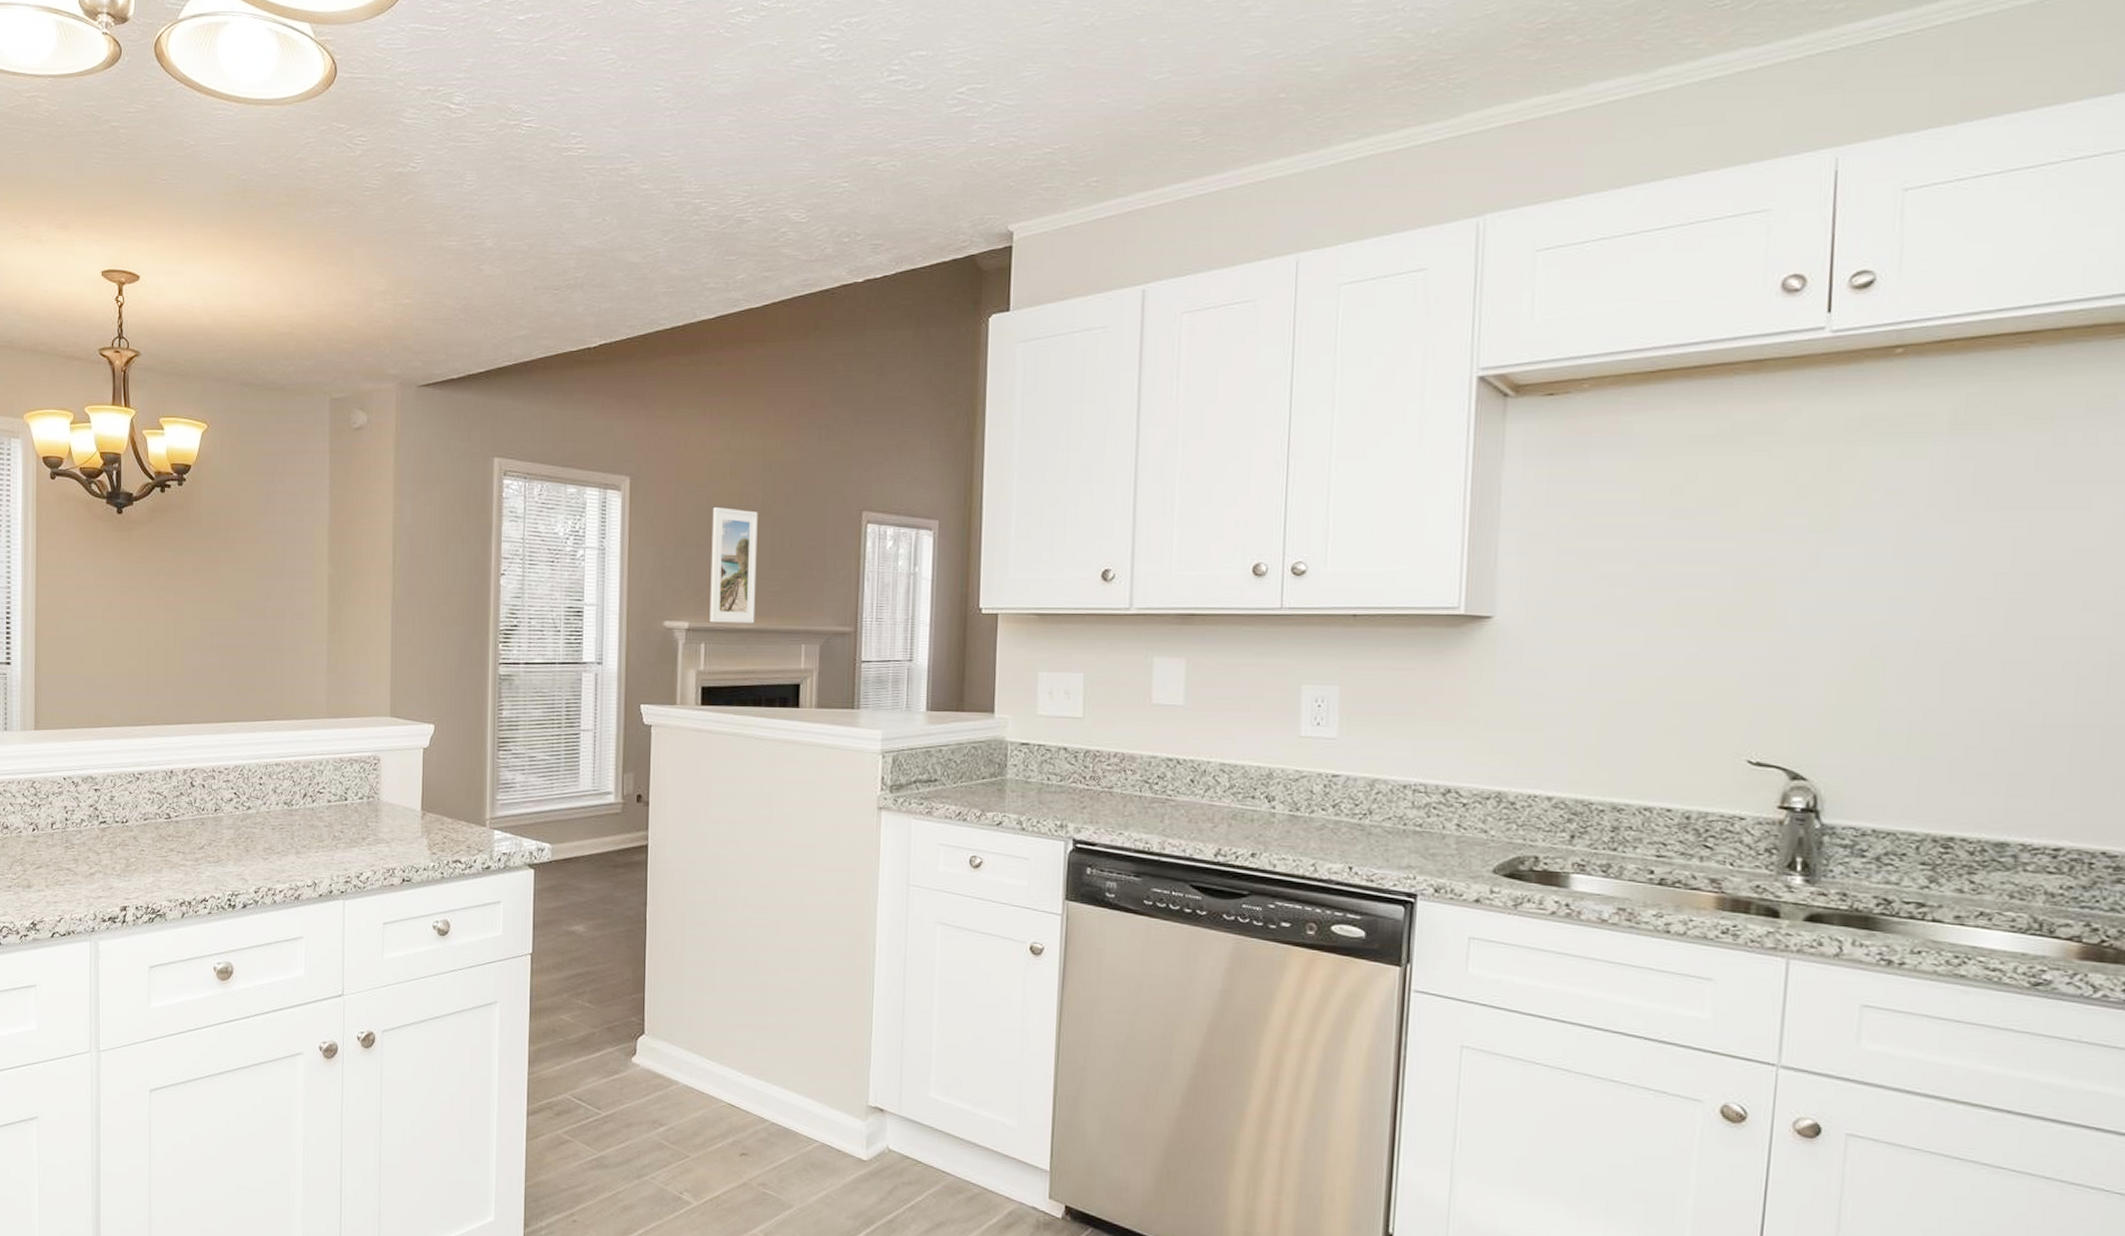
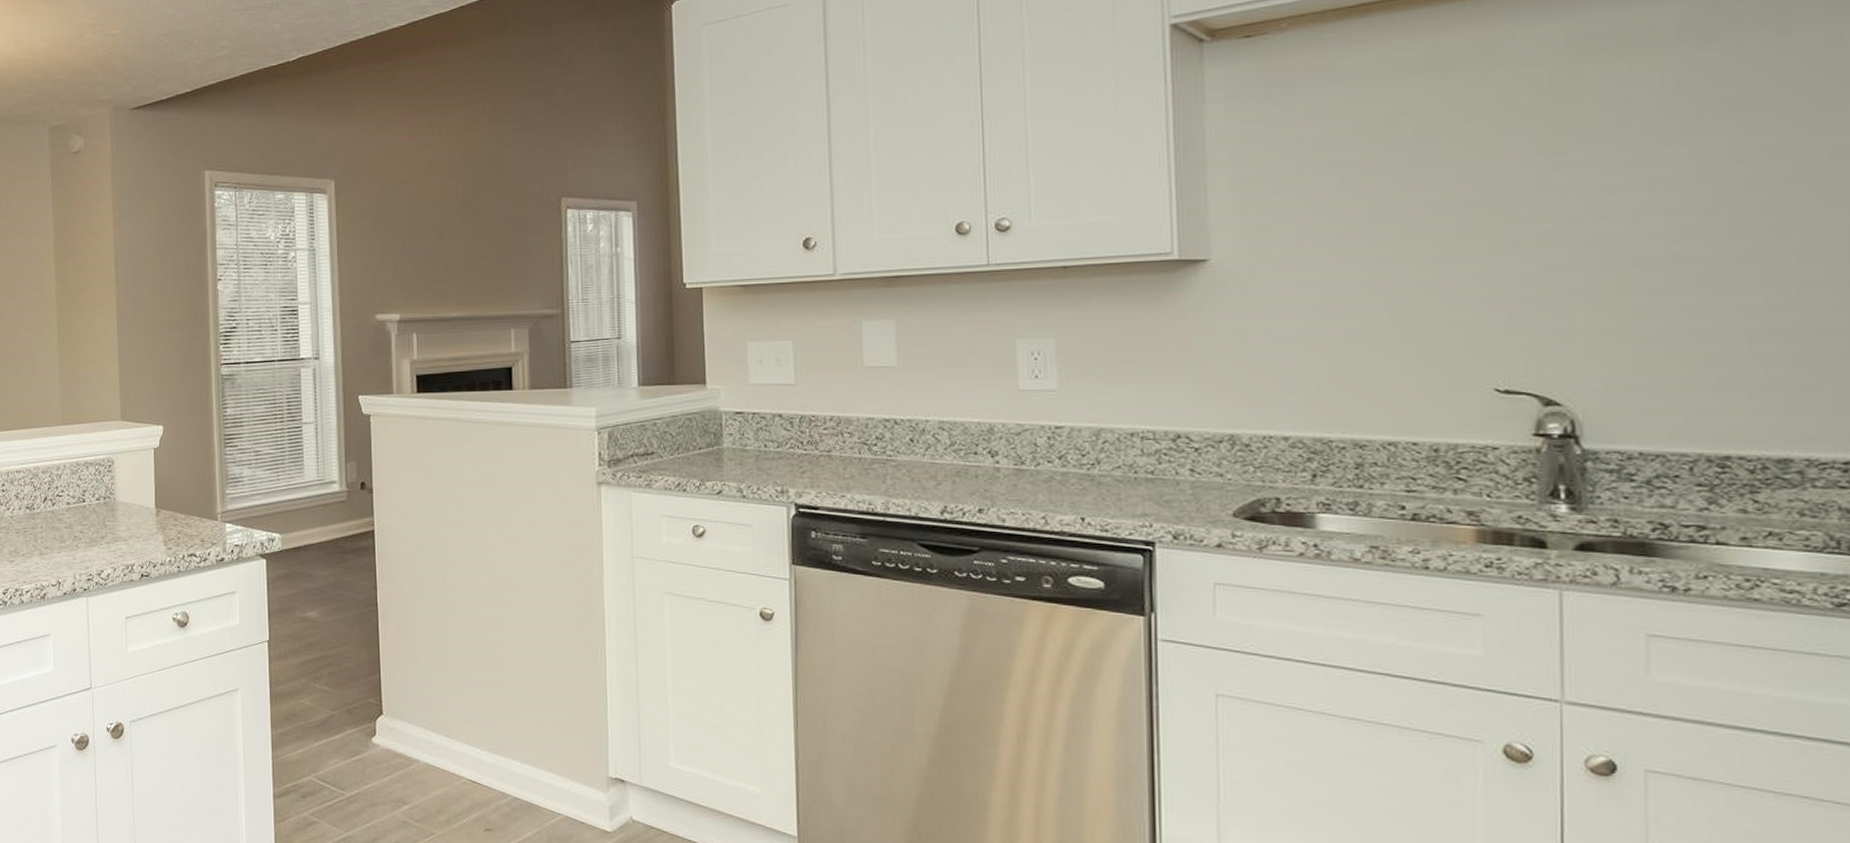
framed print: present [709,507,758,624] -> none [415,203,464,313]

